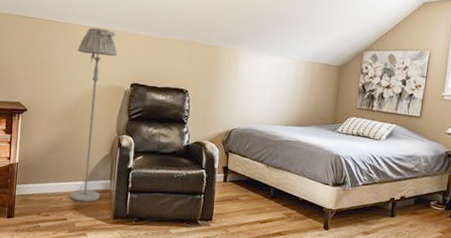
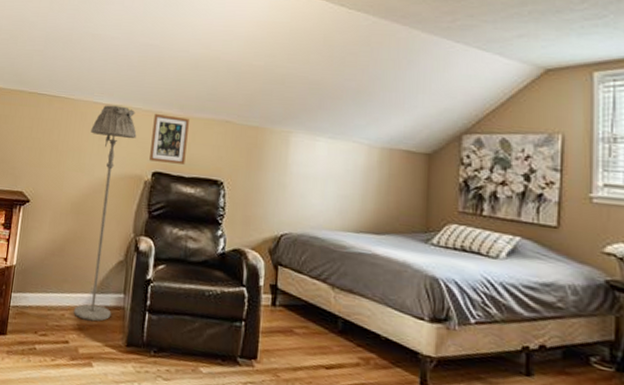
picture frame: none [128,35,161,77] -> present [149,114,189,165]

